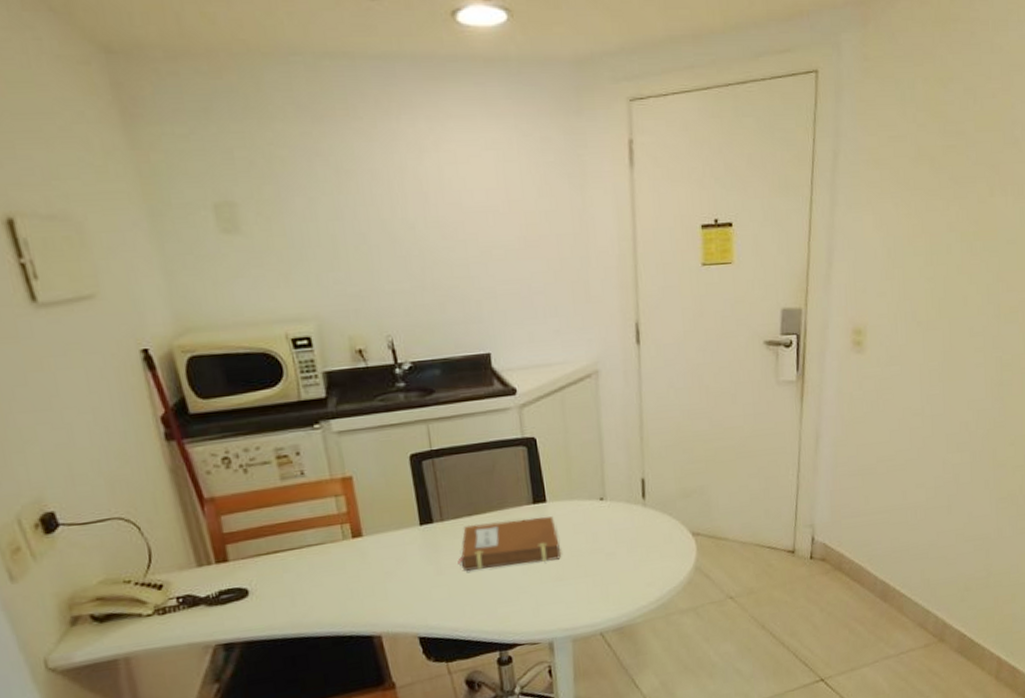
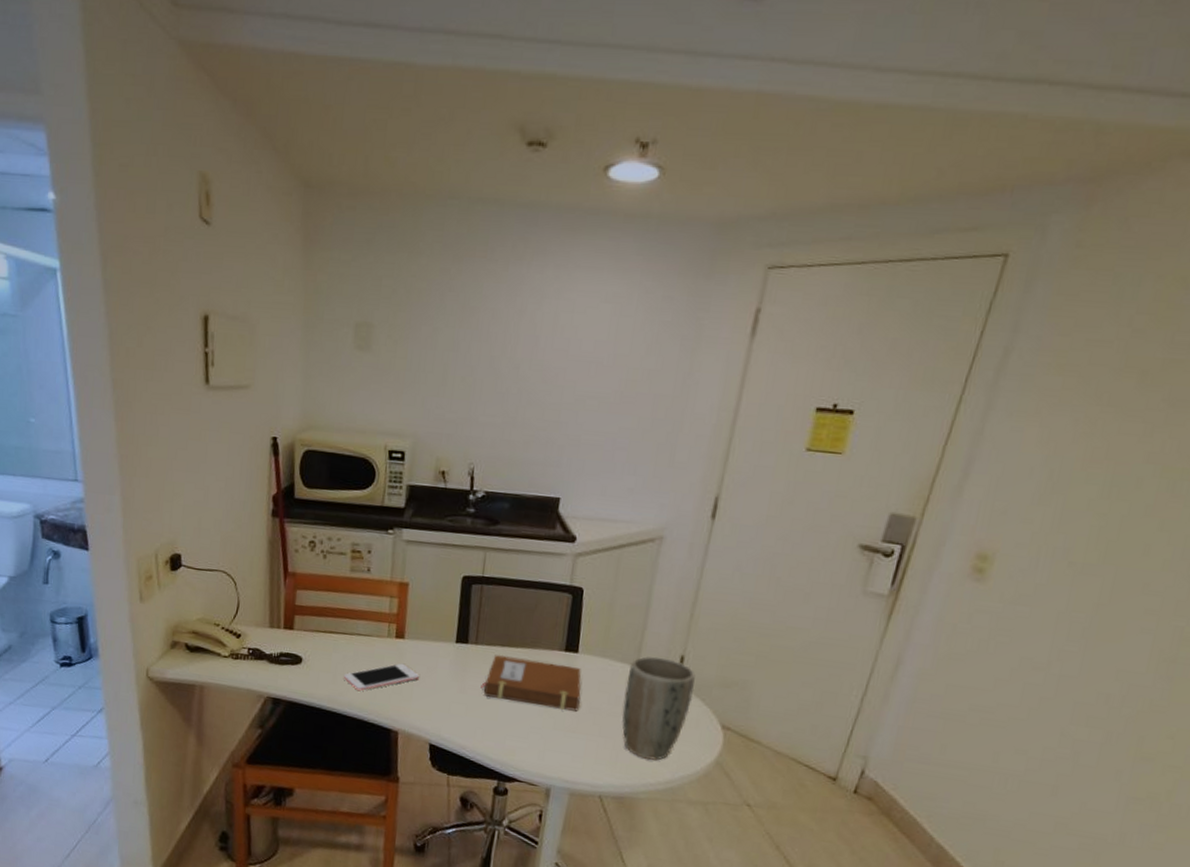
cell phone: none [302,562,389,607] -> present [343,663,419,692]
plant pot: none [598,483,662,585] -> present [622,655,696,761]

